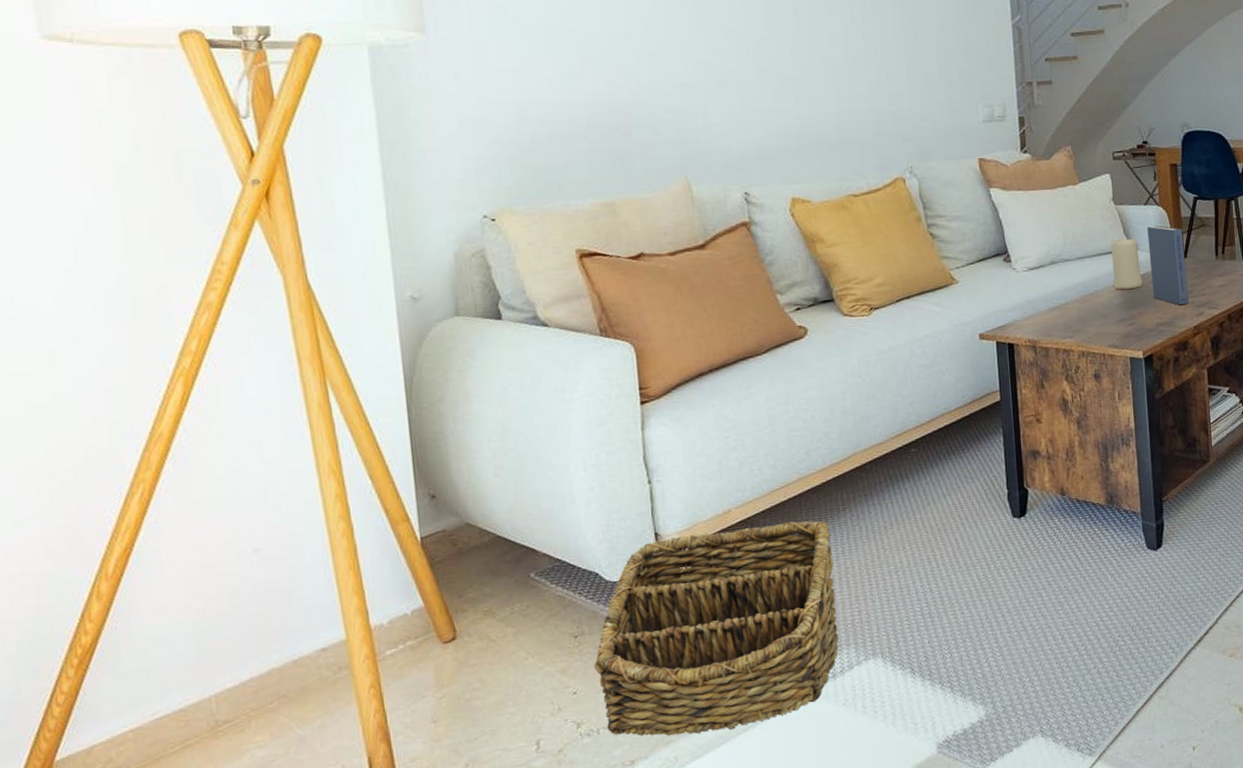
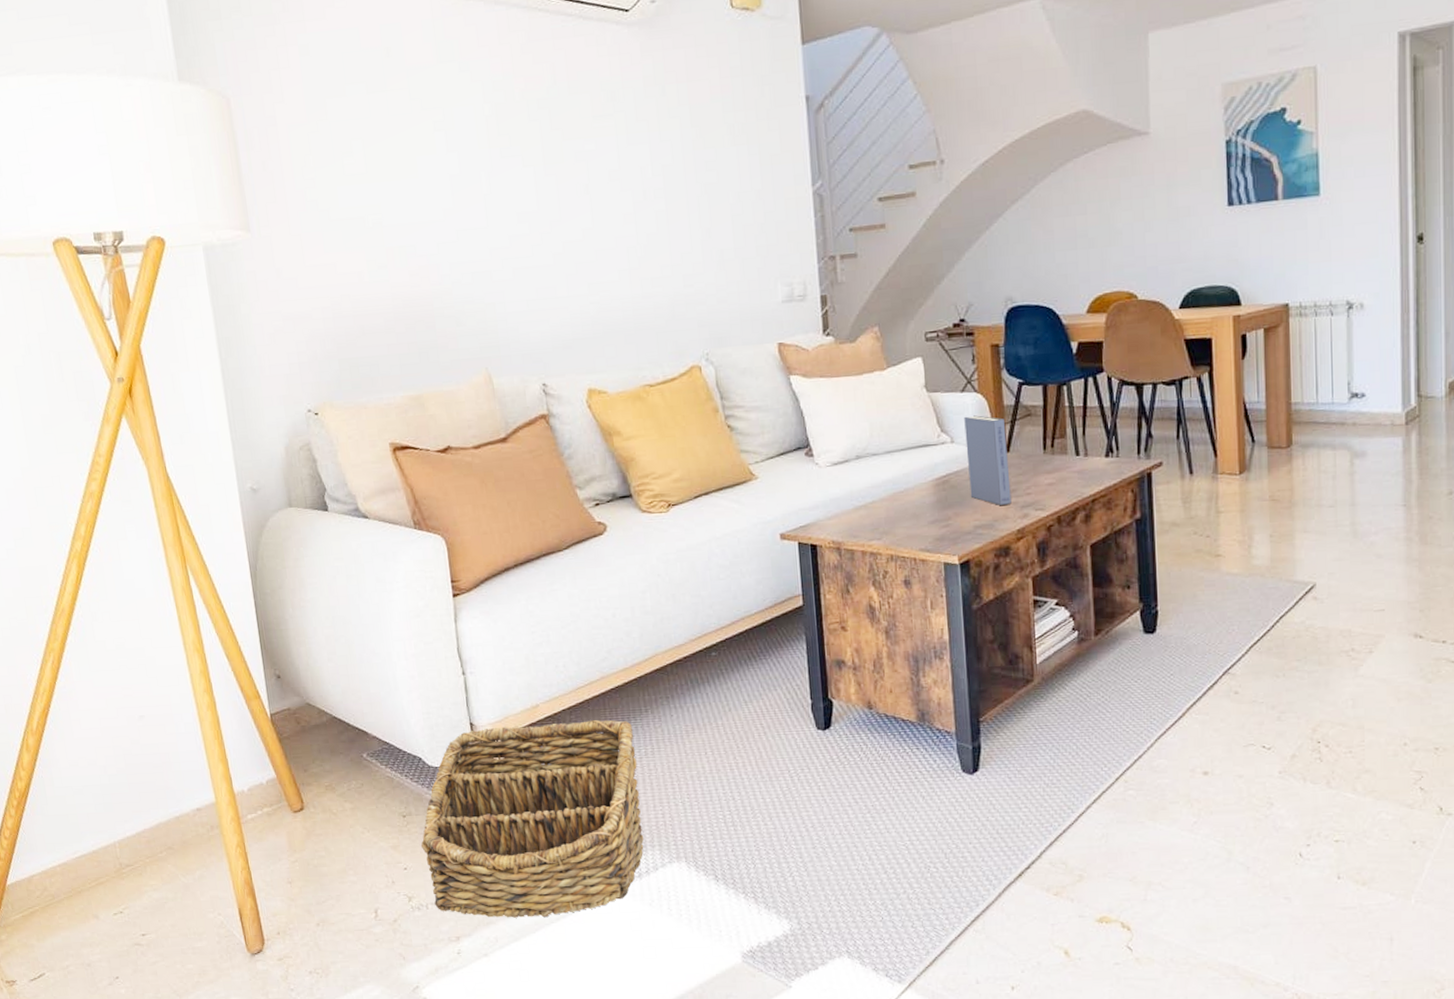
candle: present [1111,238,1143,291] -> none [923,429,959,490]

